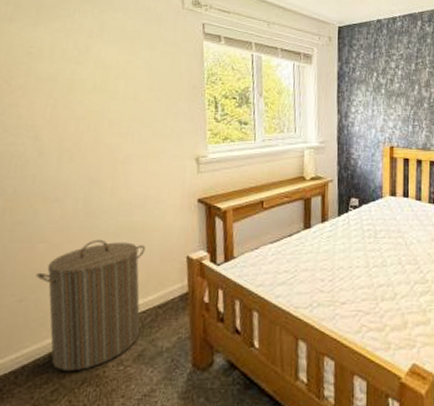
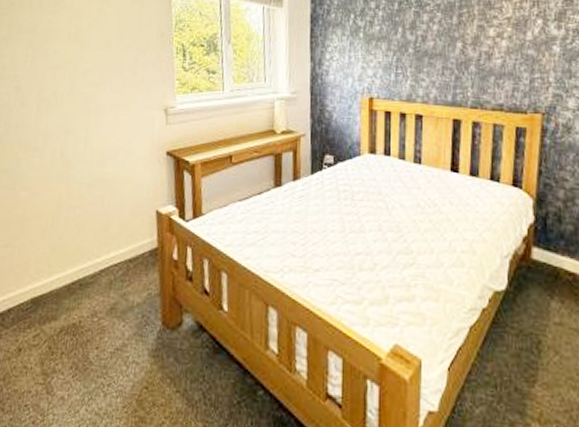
laundry hamper: present [35,239,146,371] -> none [19,189,117,318]

